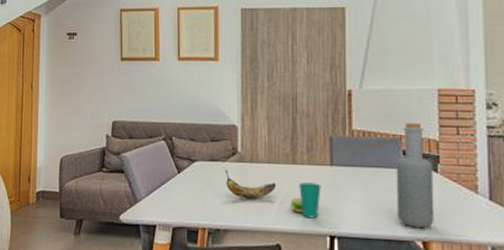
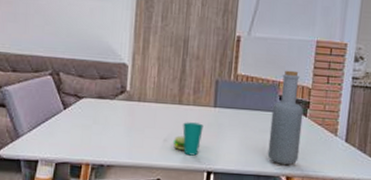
banana: present [225,170,277,199] -> none [112,108,162,137]

